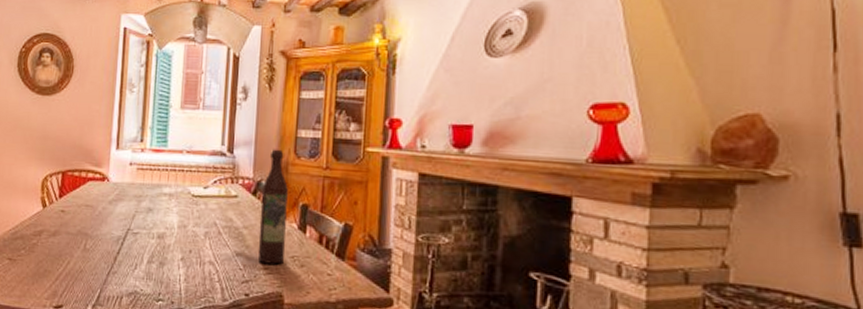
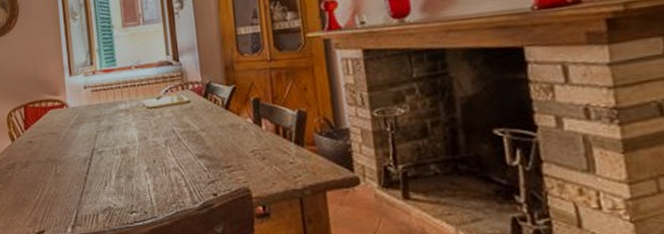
wine bottle: present [257,149,288,265] -> none [211,49,245,162]

